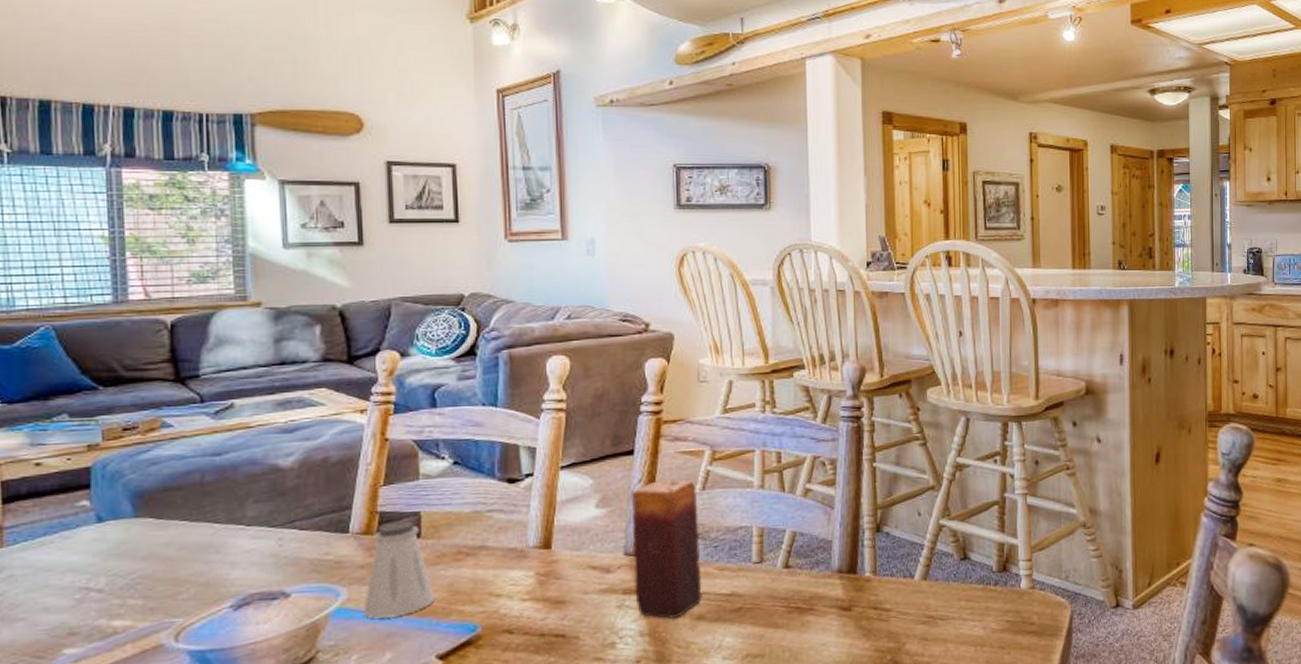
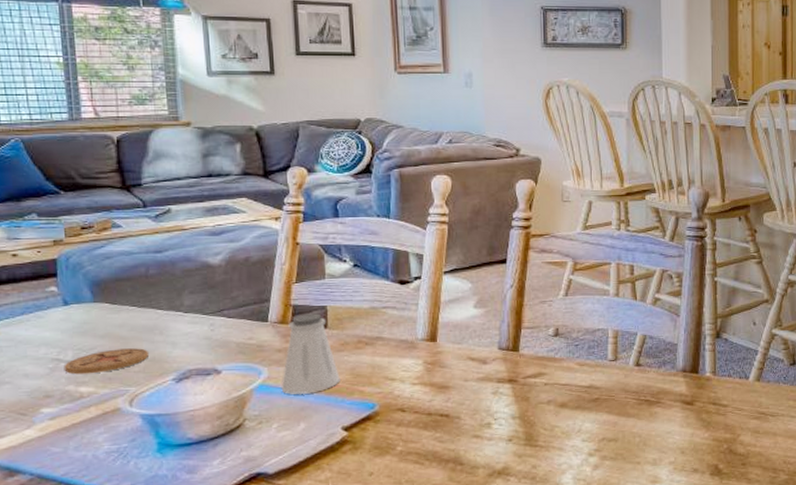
coaster: none [94,570,202,606] -> present [63,348,150,375]
candle: present [631,480,702,619] -> none [504,286,565,406]

